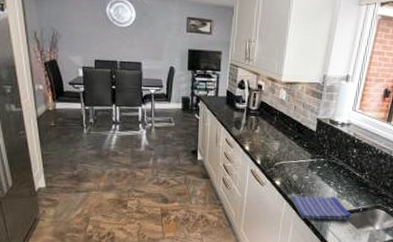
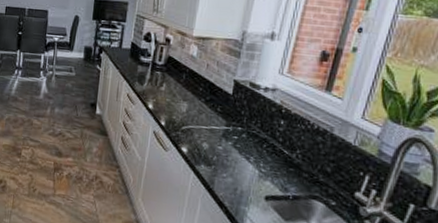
dish towel: present [291,196,351,220] -> none [199,168,277,208]

